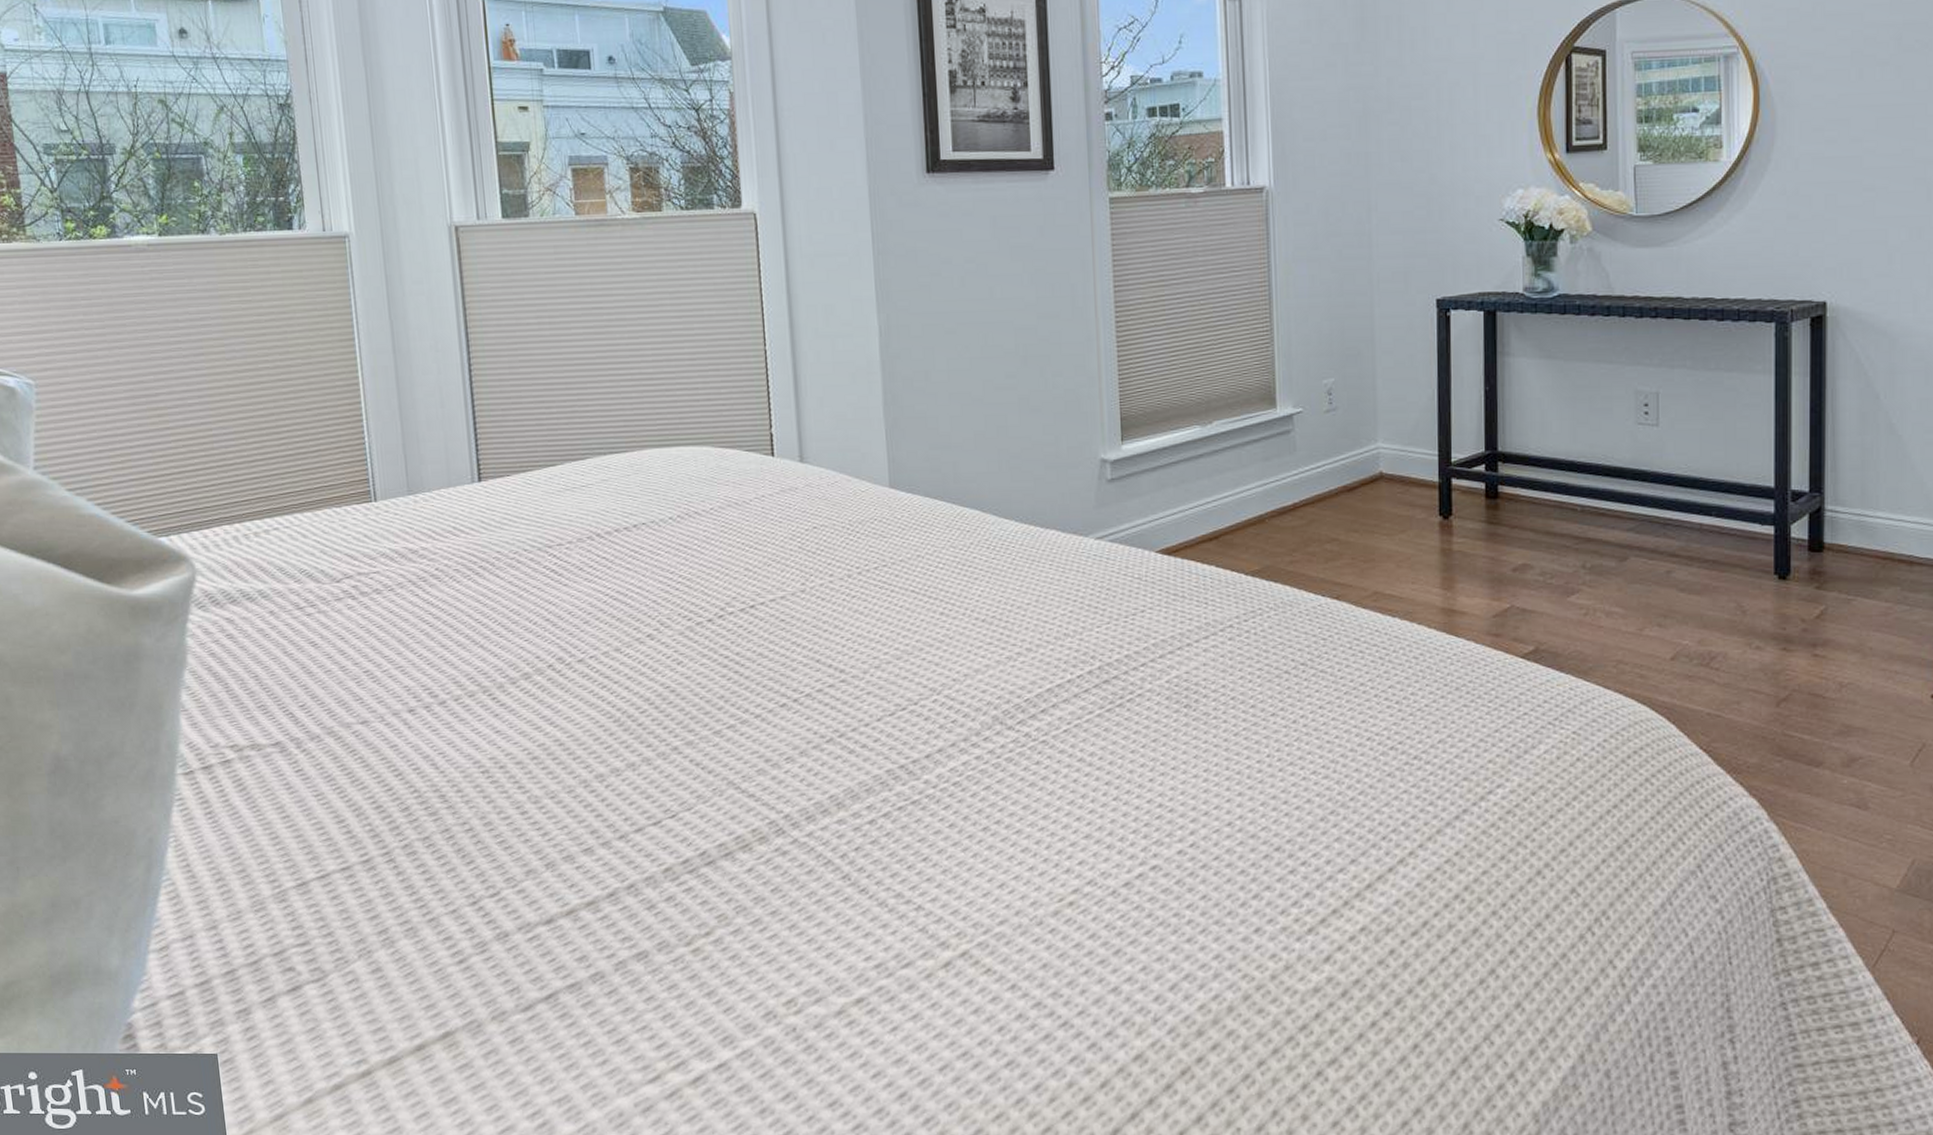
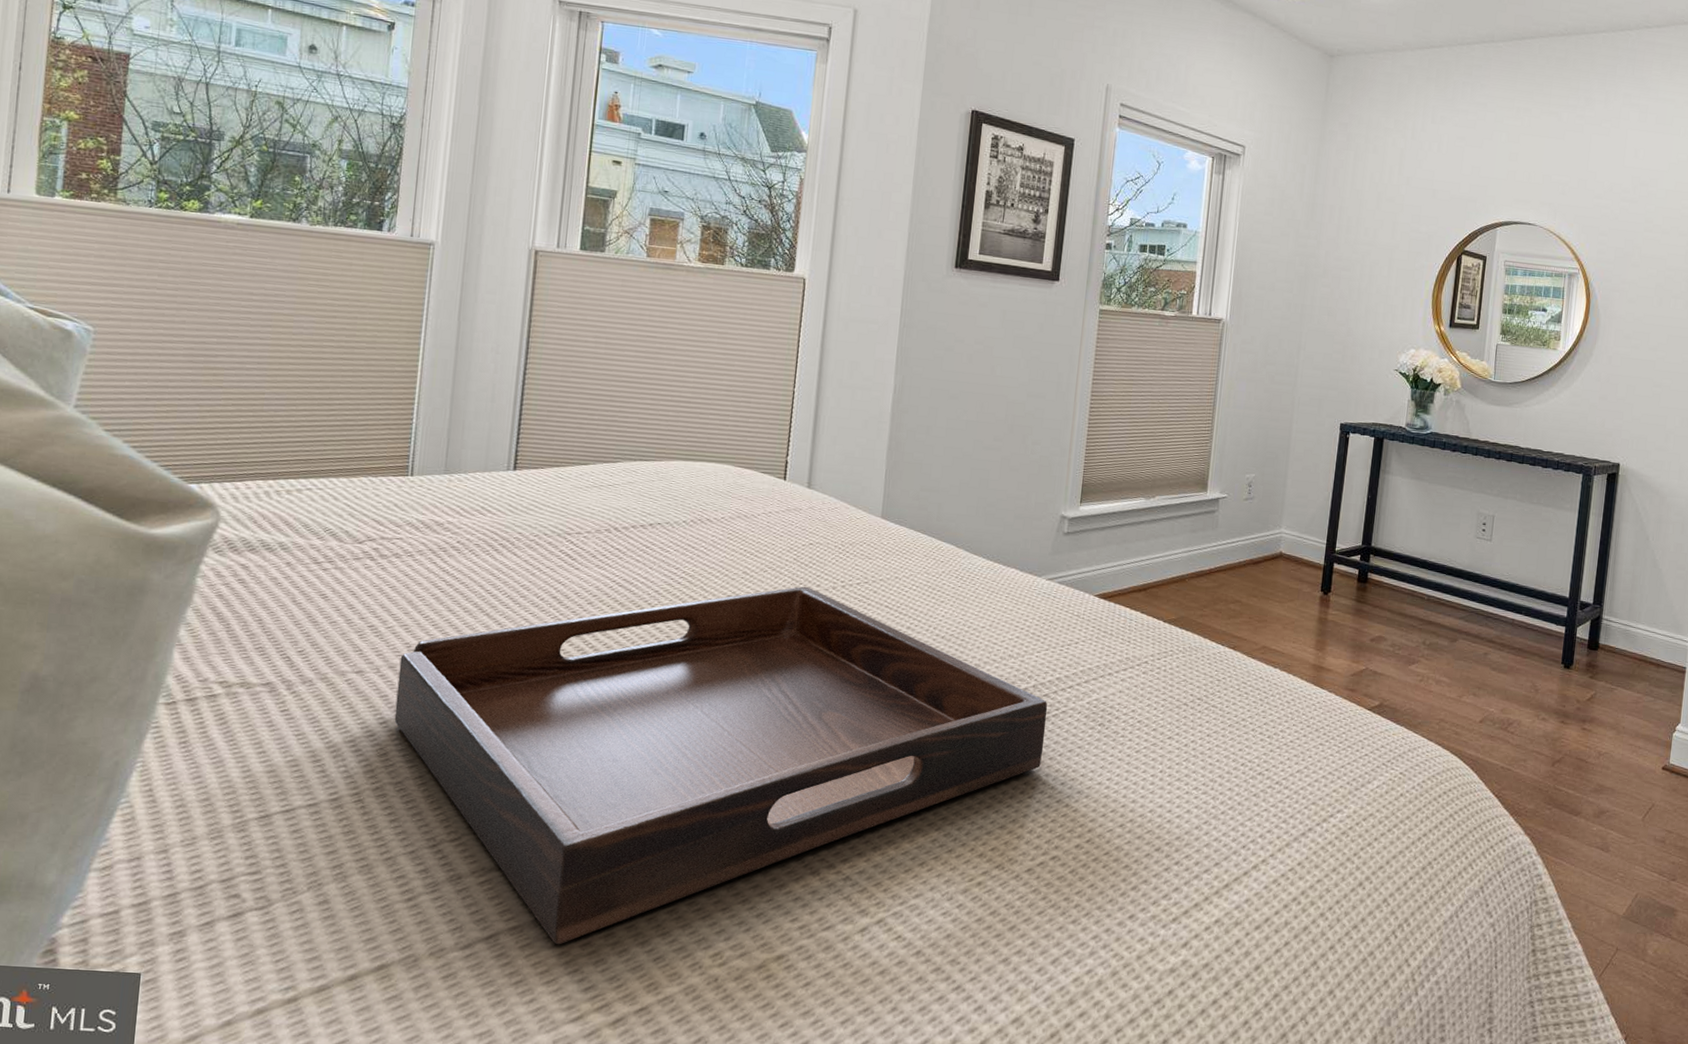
serving tray: none [402,577,1123,1001] -> present [394,586,1048,945]

